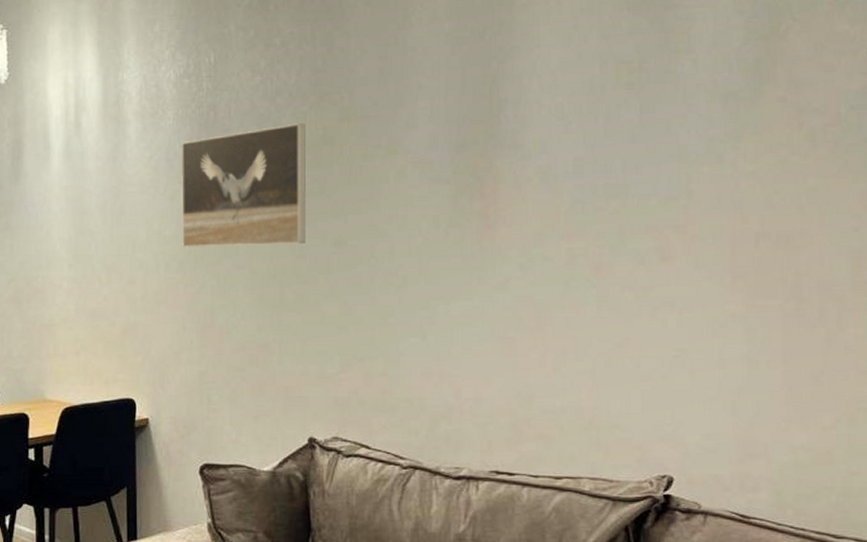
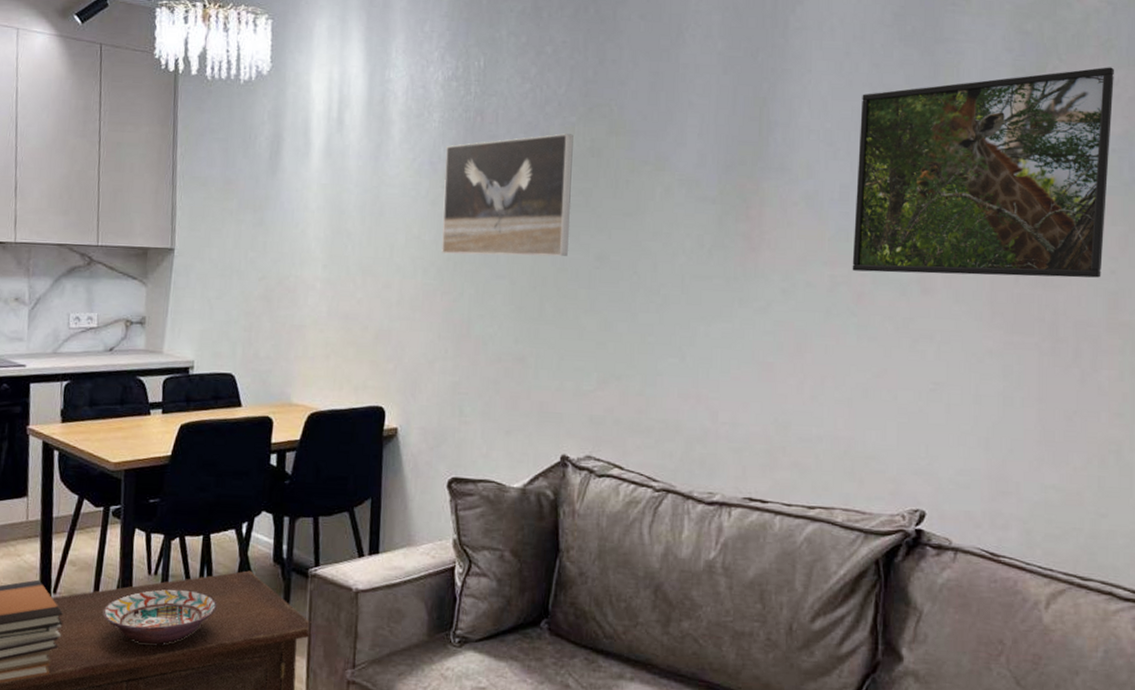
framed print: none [589,23,850,243] -> present [852,67,1114,278]

